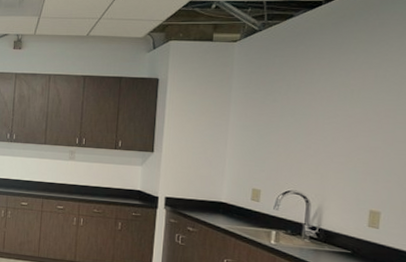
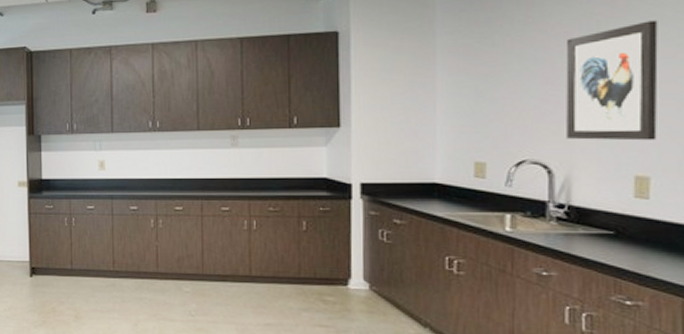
wall art: none [322,94,396,185] -> present [566,20,658,141]

